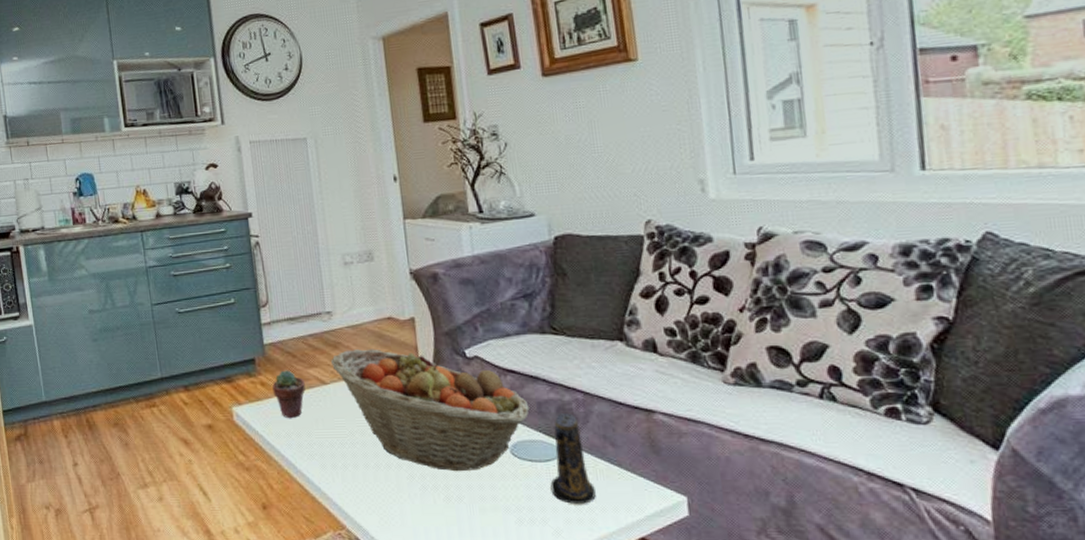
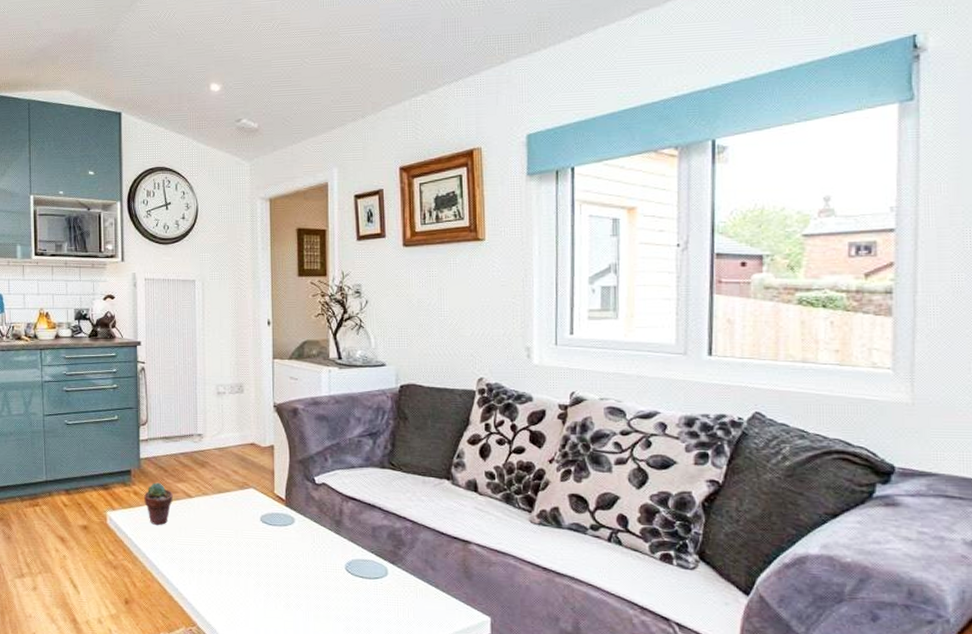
fruit basket: present [330,349,531,472] -> none [197,469,366,583]
candle: present [550,413,596,504] -> none [377,538,414,618]

